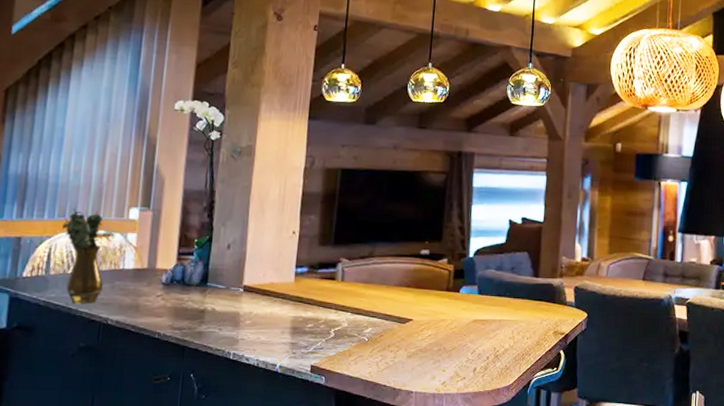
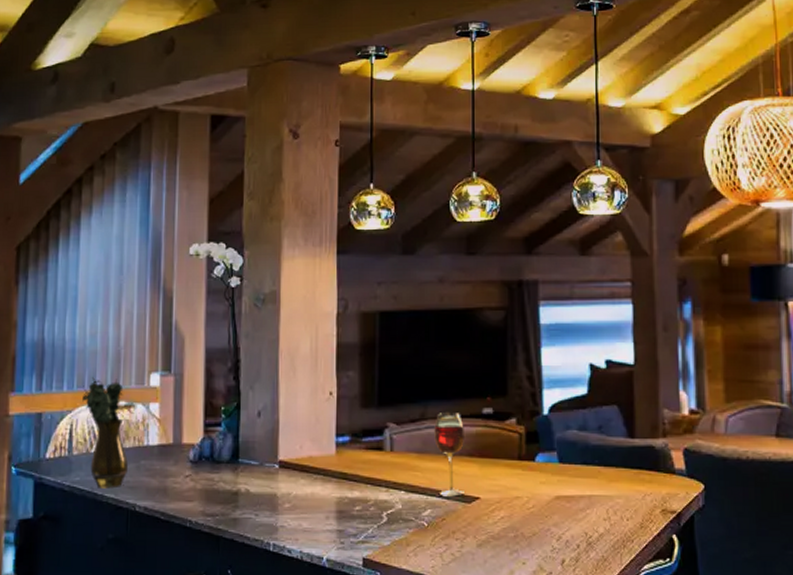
wineglass: none [379,252,405,318] -> present [434,413,466,497]

